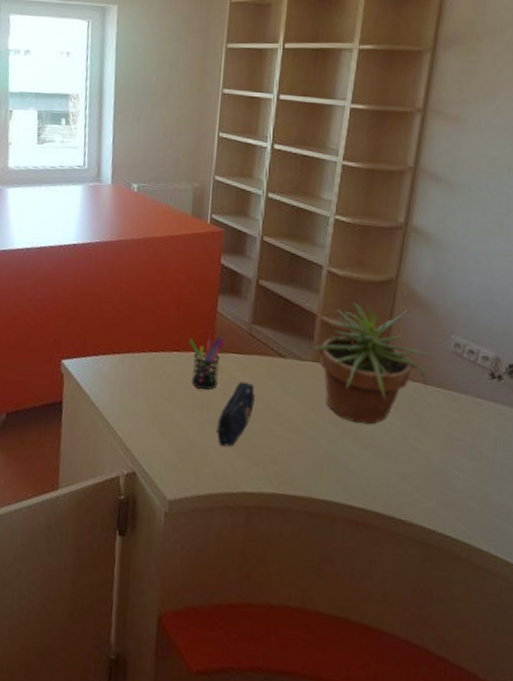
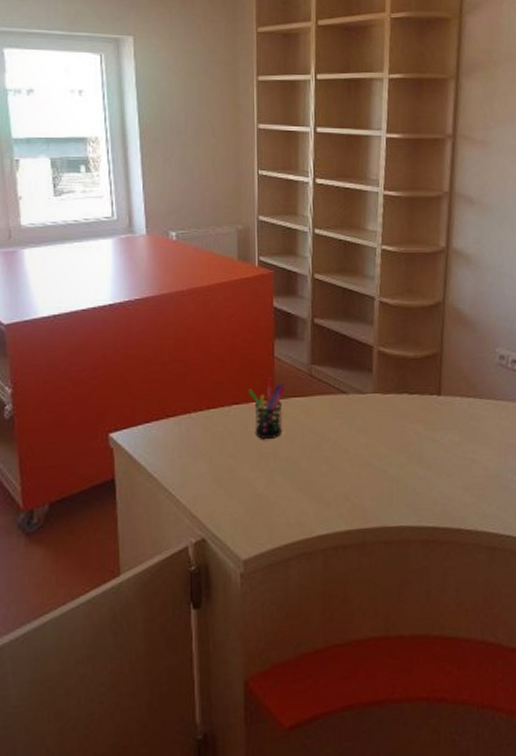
pencil case: present [217,381,255,447] -> none [286,424,321,495]
potted plant: present [297,302,447,425] -> none [357,329,494,447]

